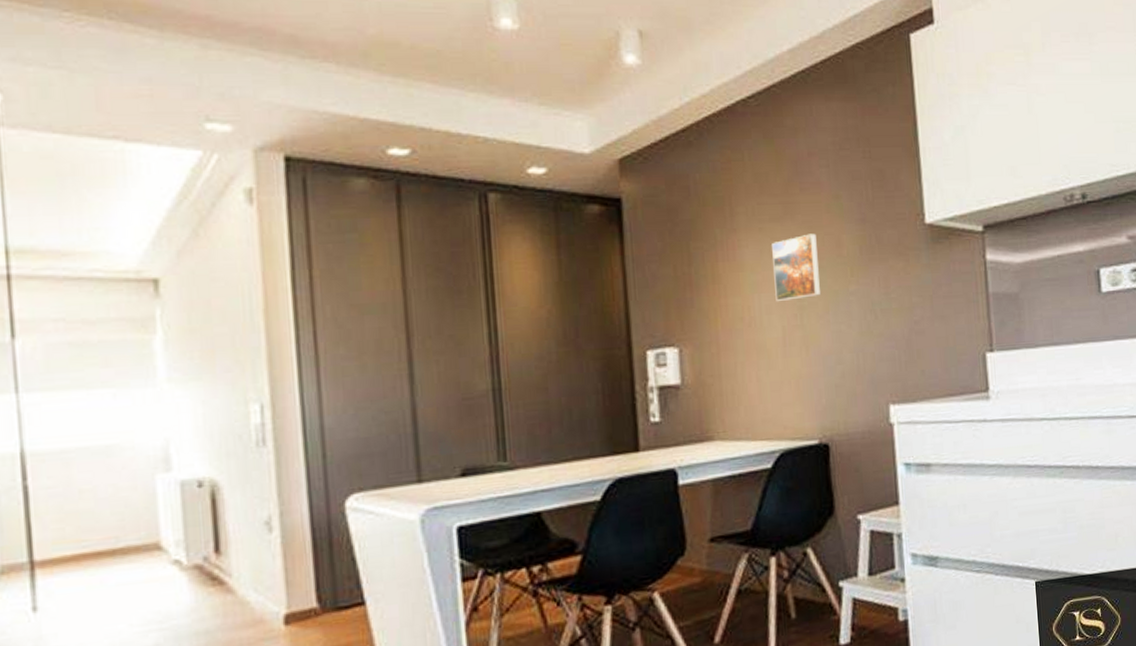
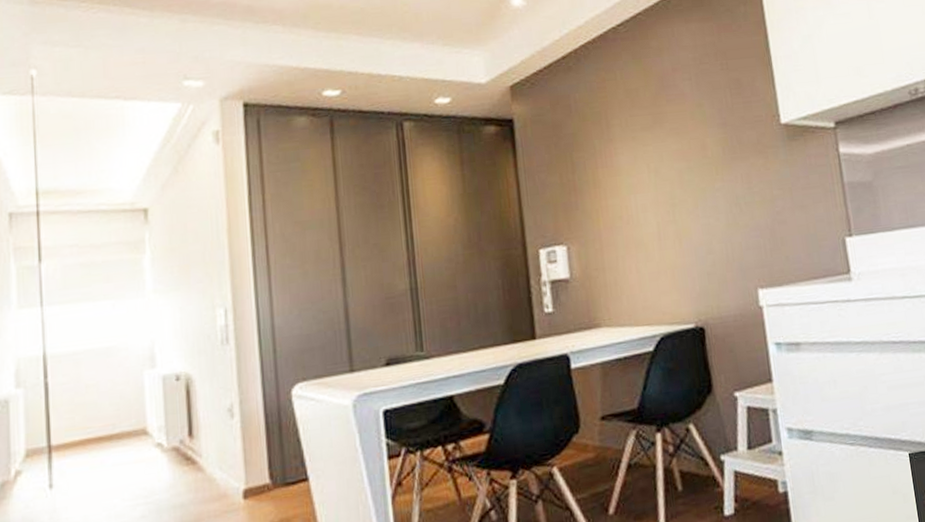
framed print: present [772,233,822,302] -> none [644,138,691,201]

